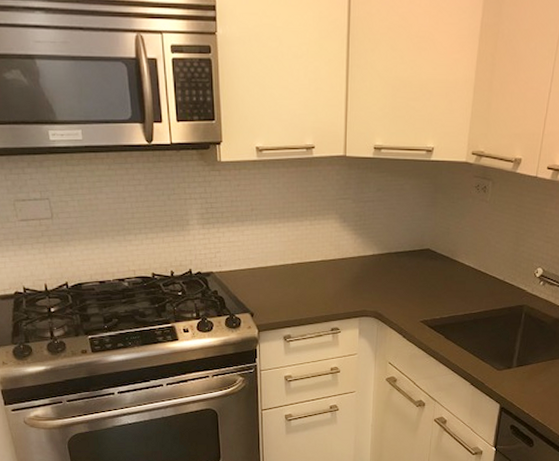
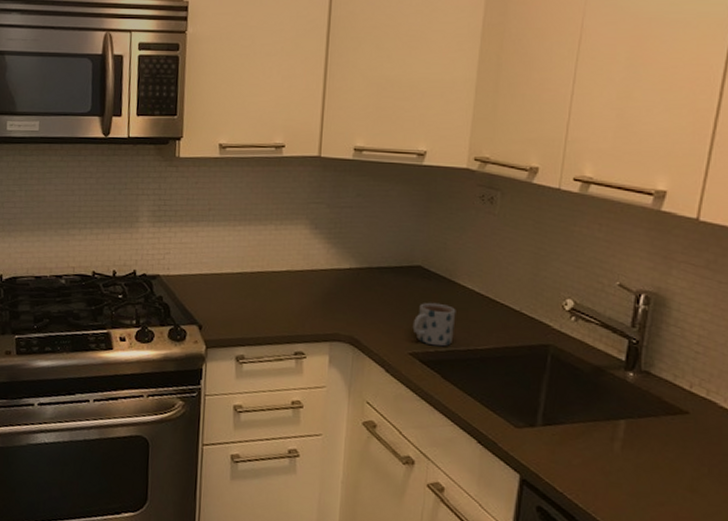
mug: none [423,278,456,314] -> present [412,302,456,347]

